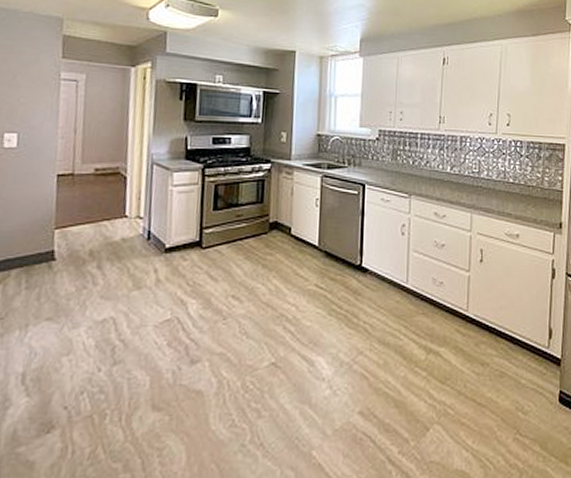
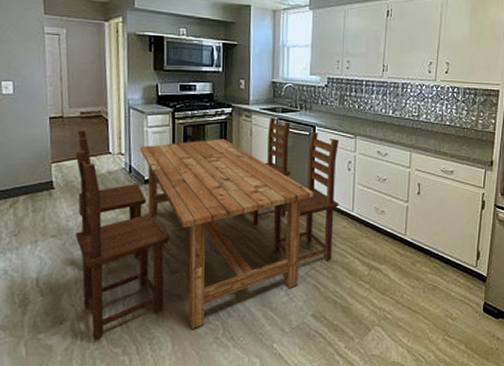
dining table: none [75,174,392,454] -> present [75,117,339,341]

